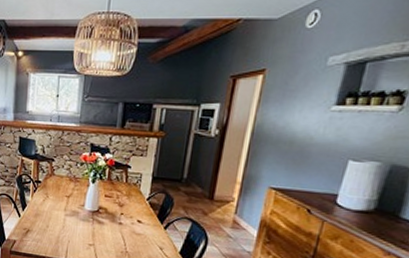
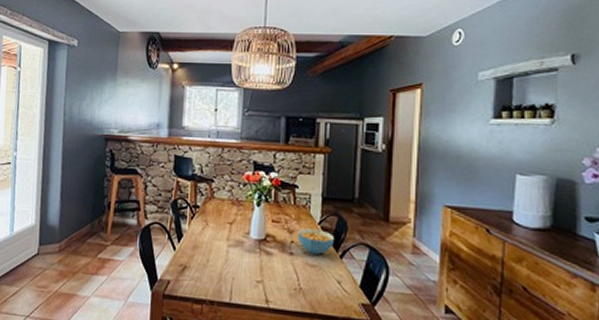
cereal bowl: none [127,203,161,225] -> present [297,228,335,255]

